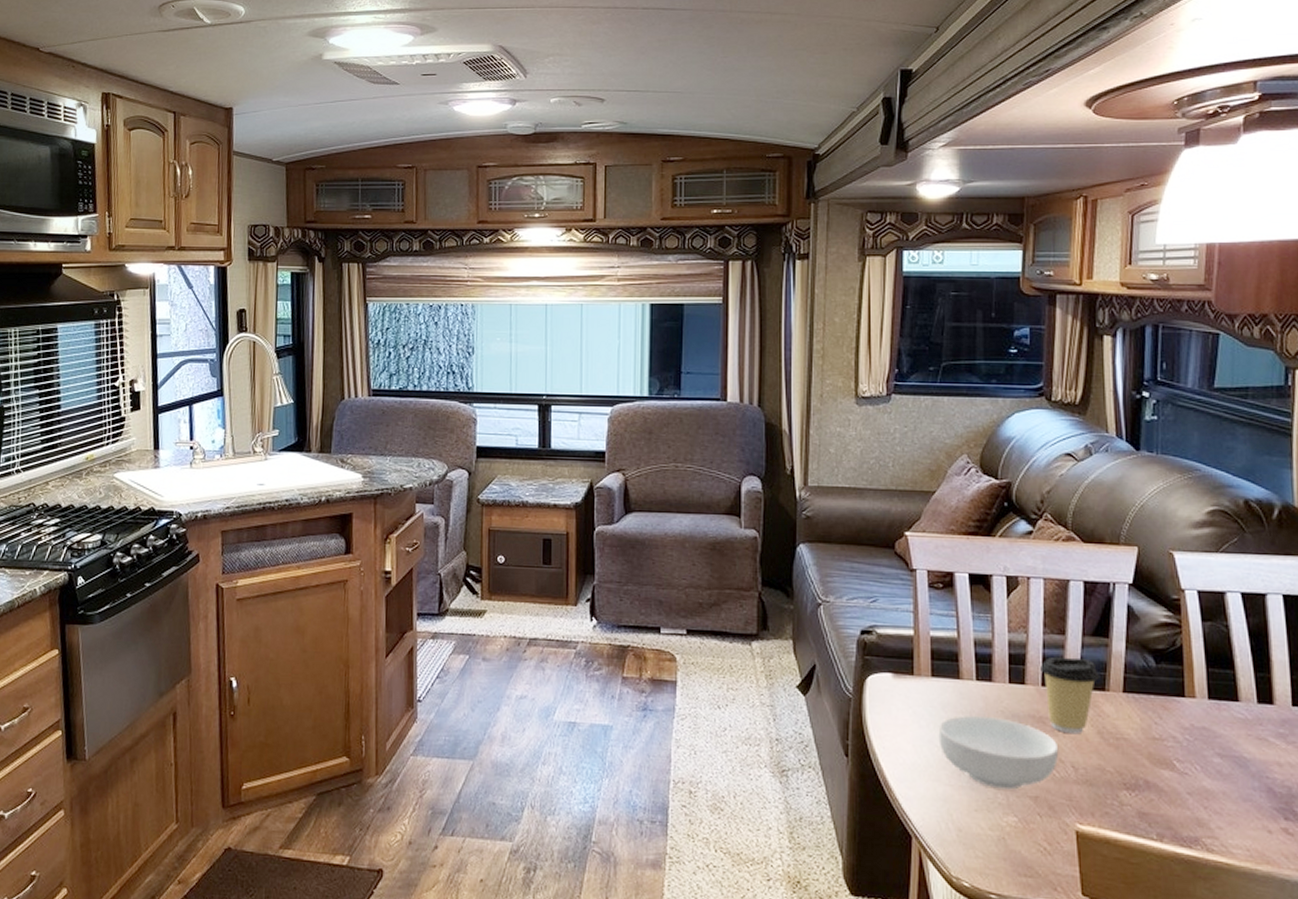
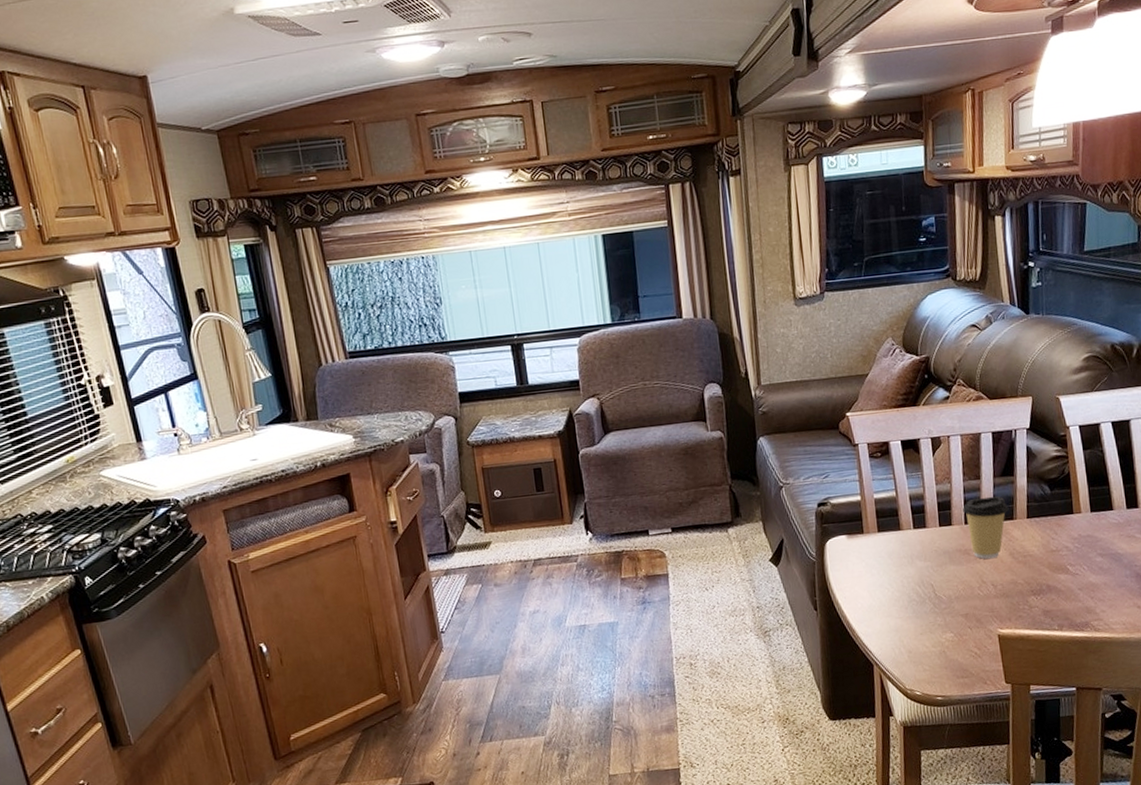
cereal bowl: present [938,716,1059,790] -> none [887,556,982,614]

